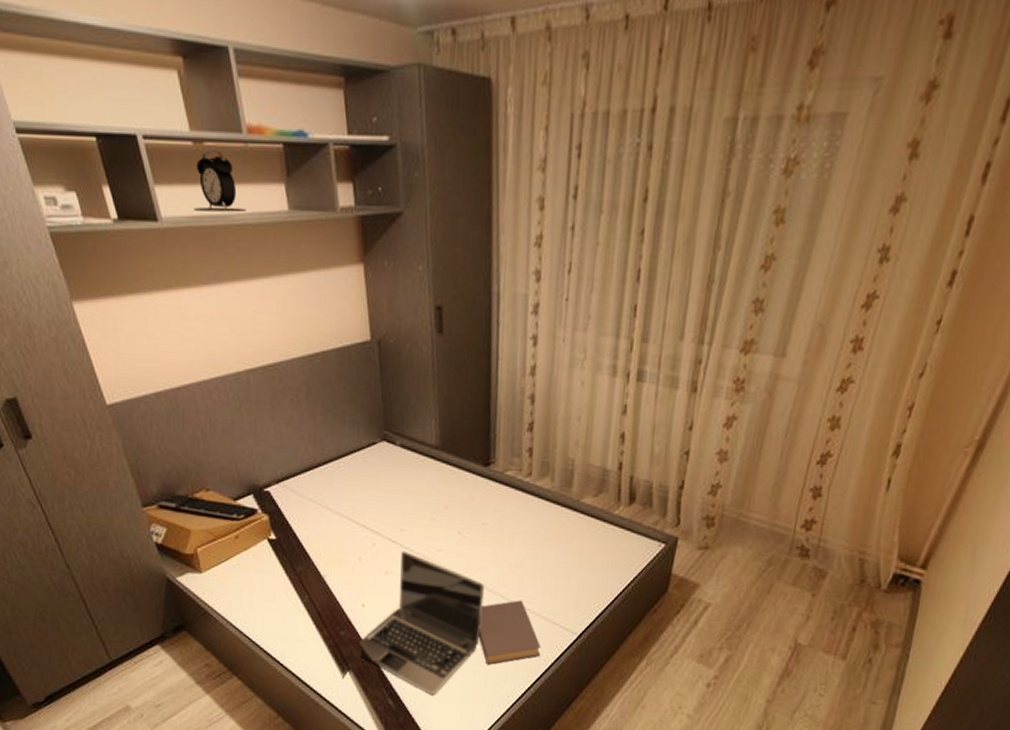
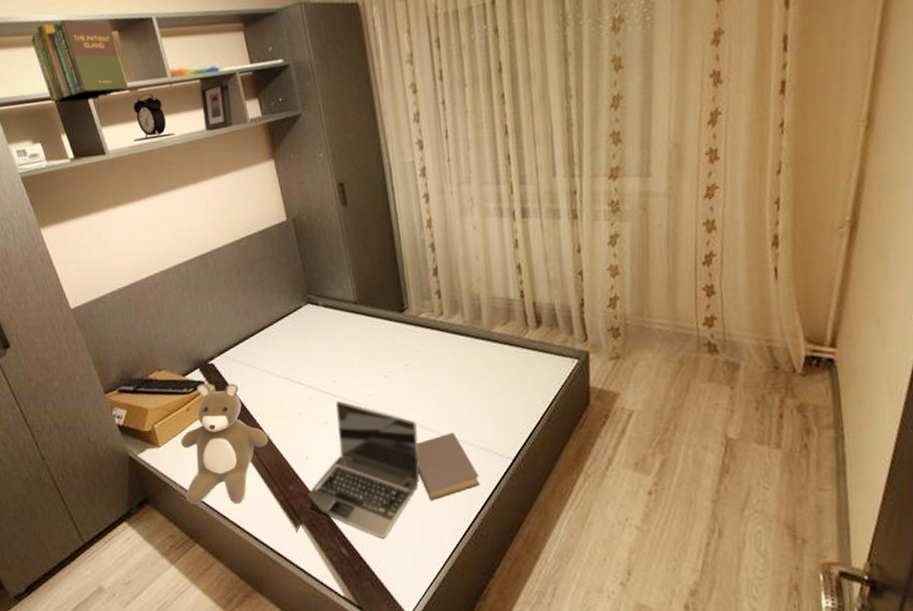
books: none [67,26,192,146] -> present [31,19,129,103]
teddy bear: none [226,511,323,642] -> present [181,383,269,504]
picture frame: none [283,149,319,215] -> present [200,79,234,132]

